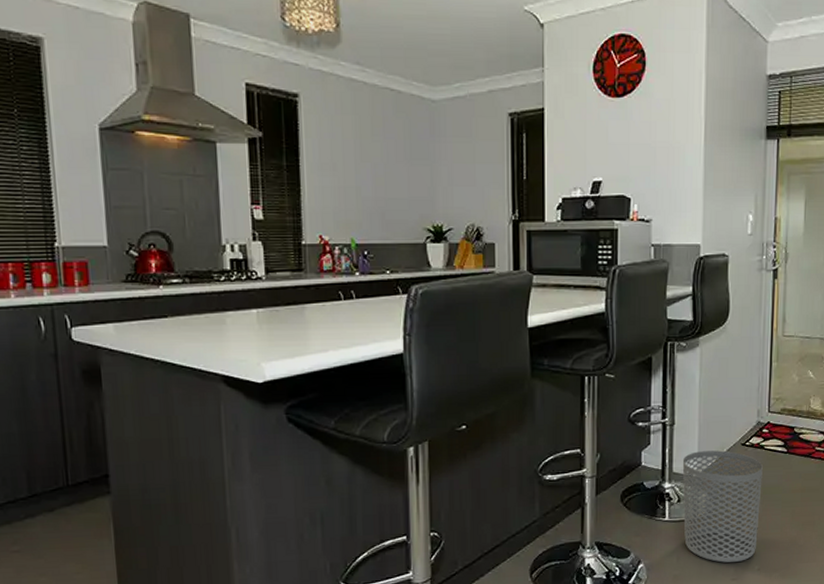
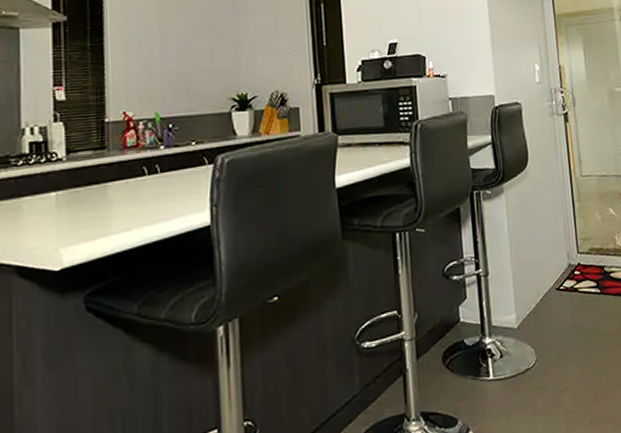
waste bin: present [682,450,763,563] -> none [500,297,585,421]

